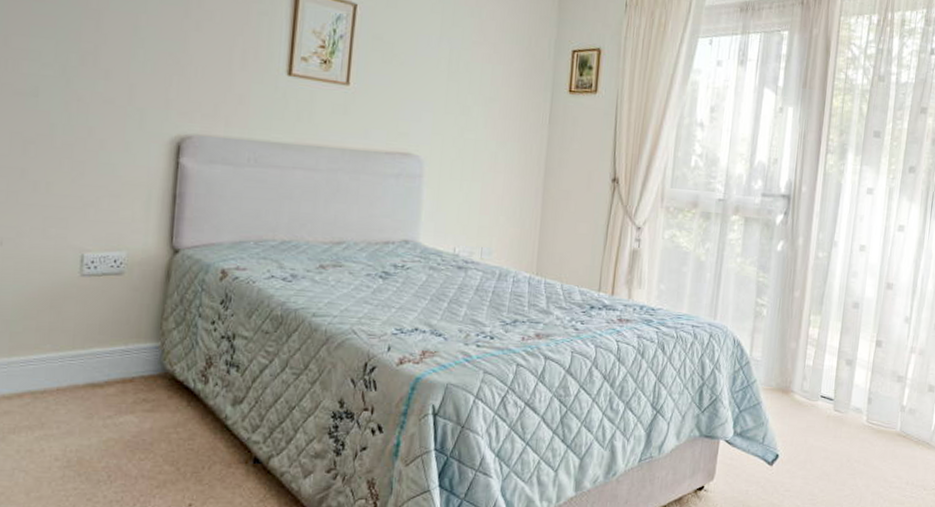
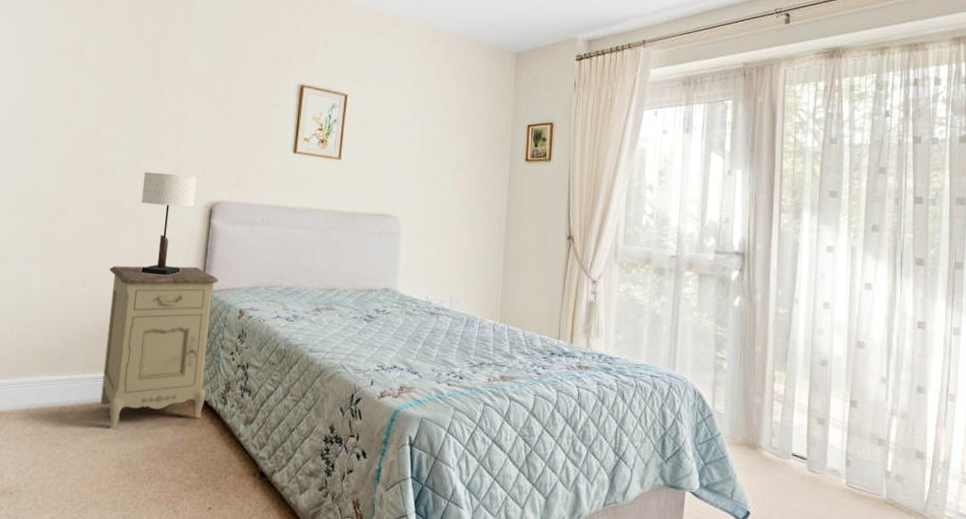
nightstand: none [34,217,192,424] -> present [100,265,218,430]
table lamp: none [79,94,159,230] -> present [141,171,198,276]

